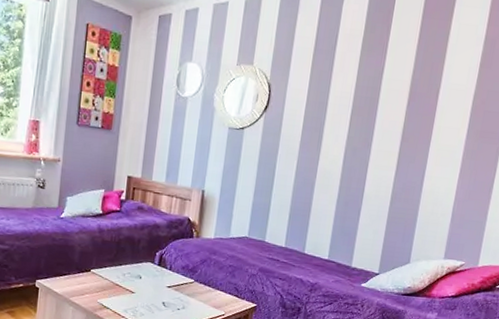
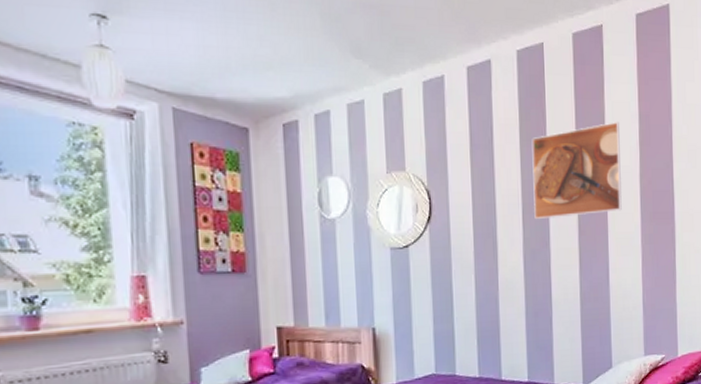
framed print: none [361,42,463,125] -> present [531,122,622,220]

